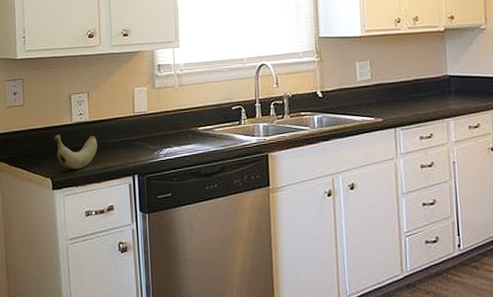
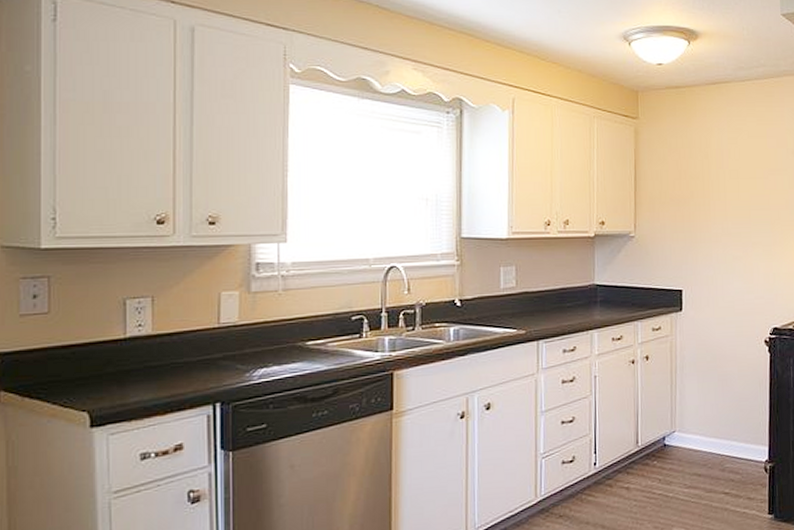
banana: present [54,134,98,170] -> none [96,352,164,400]

